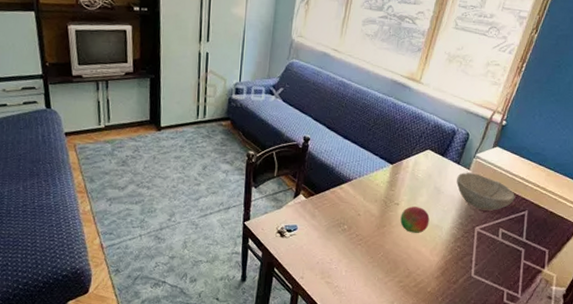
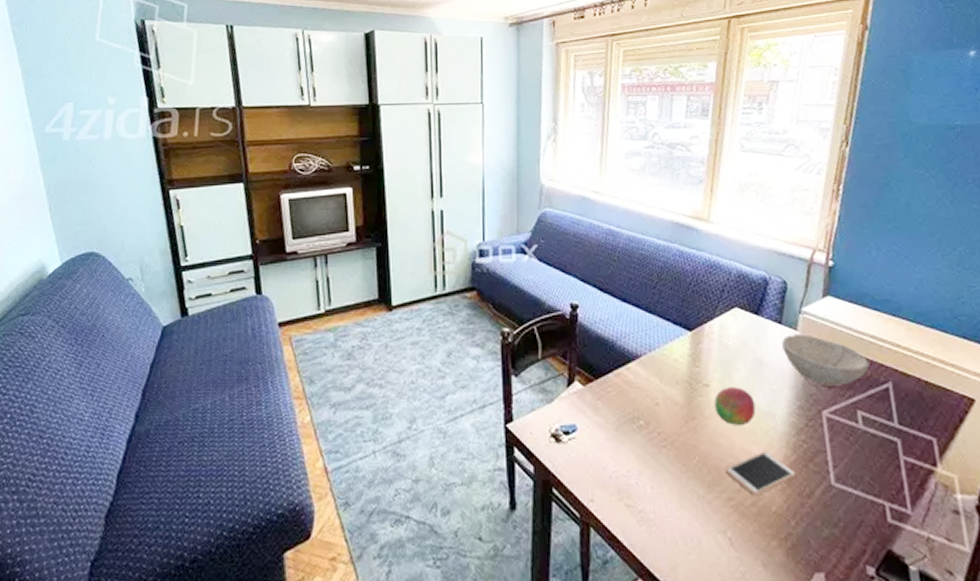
smartphone: none [400,252,449,280] -> present [726,452,796,495]

